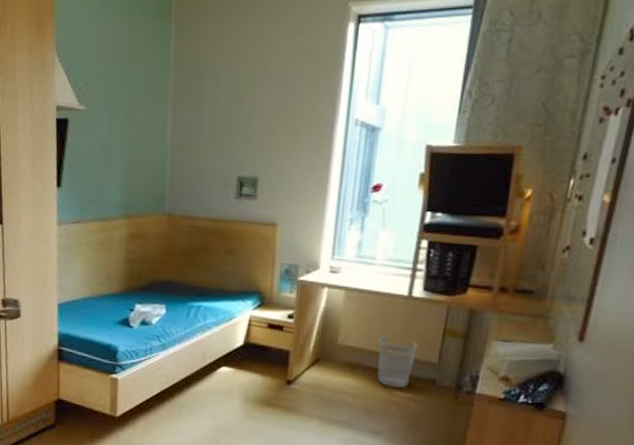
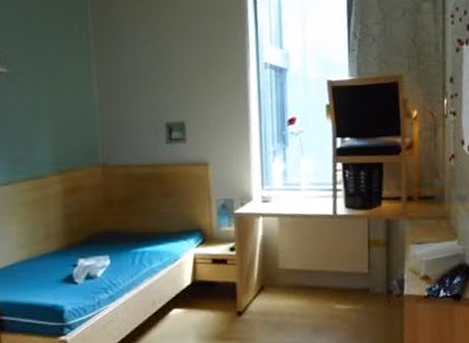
wastebasket: present [377,335,418,388] -> none [315,254,349,302]

